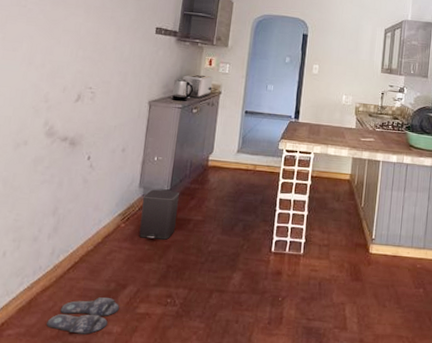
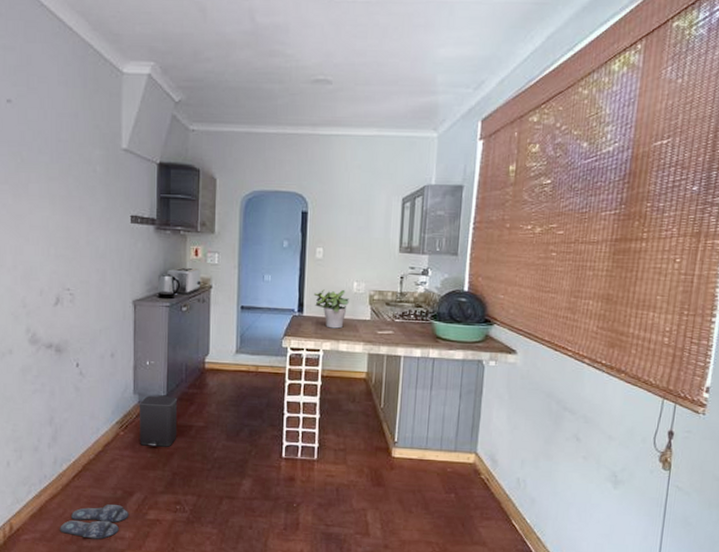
potted plant: none [309,100,338,135] -> present [314,289,349,329]

